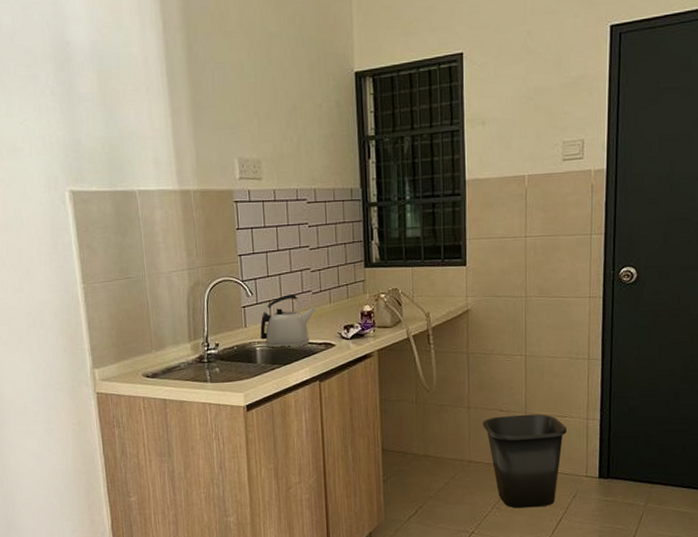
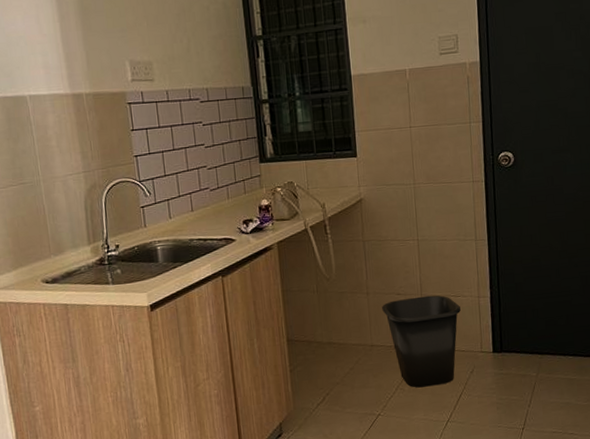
kettle: present [260,293,316,348] -> none [160,191,214,247]

